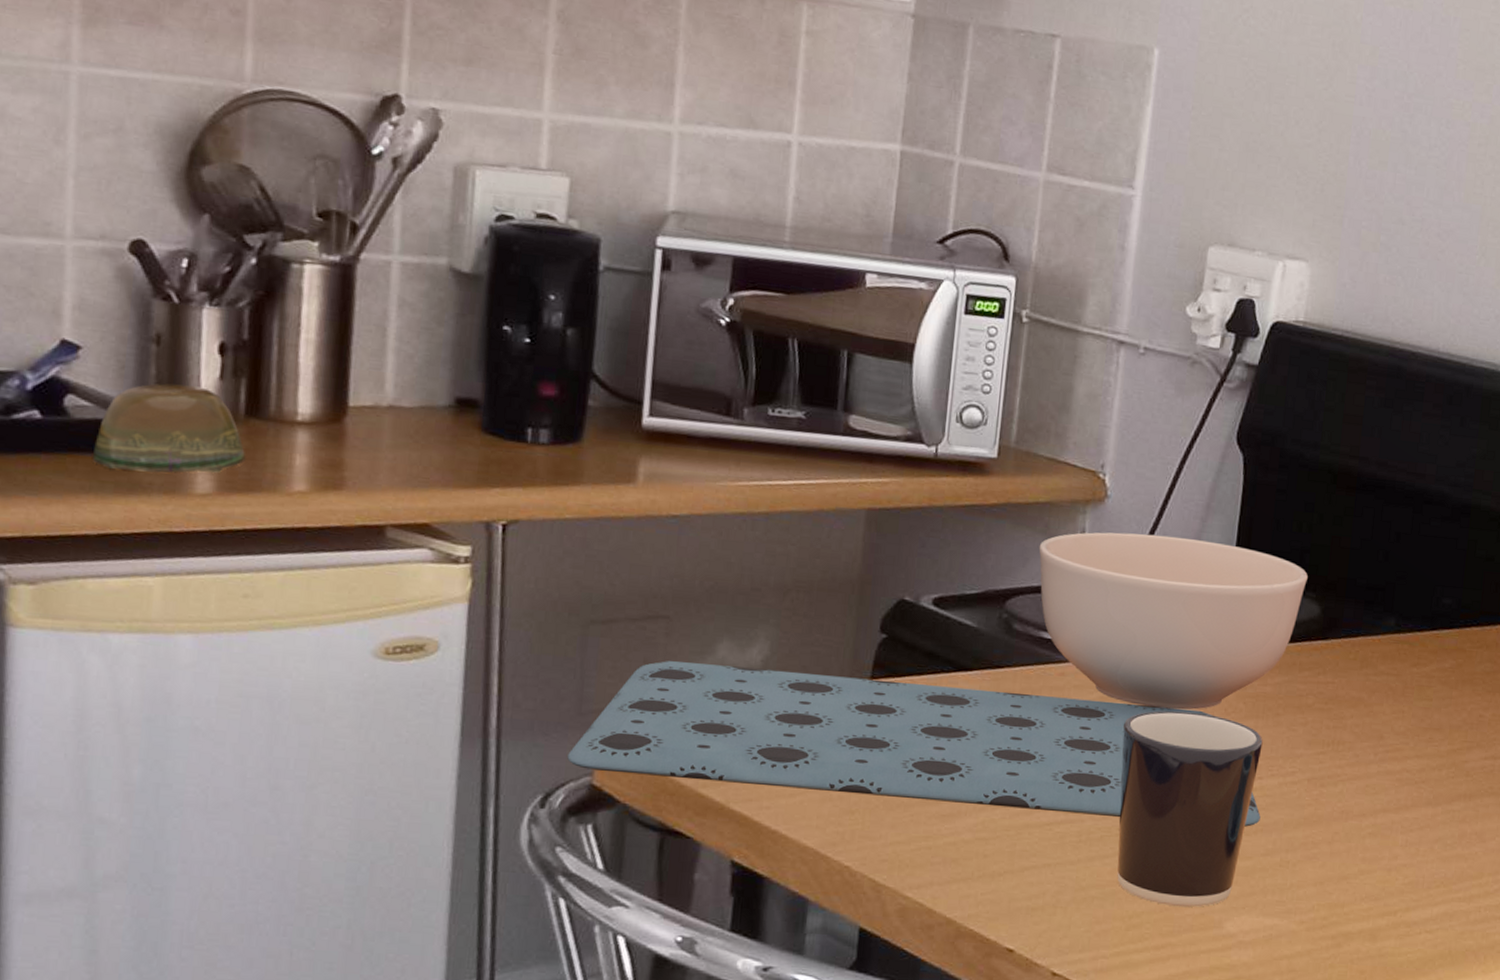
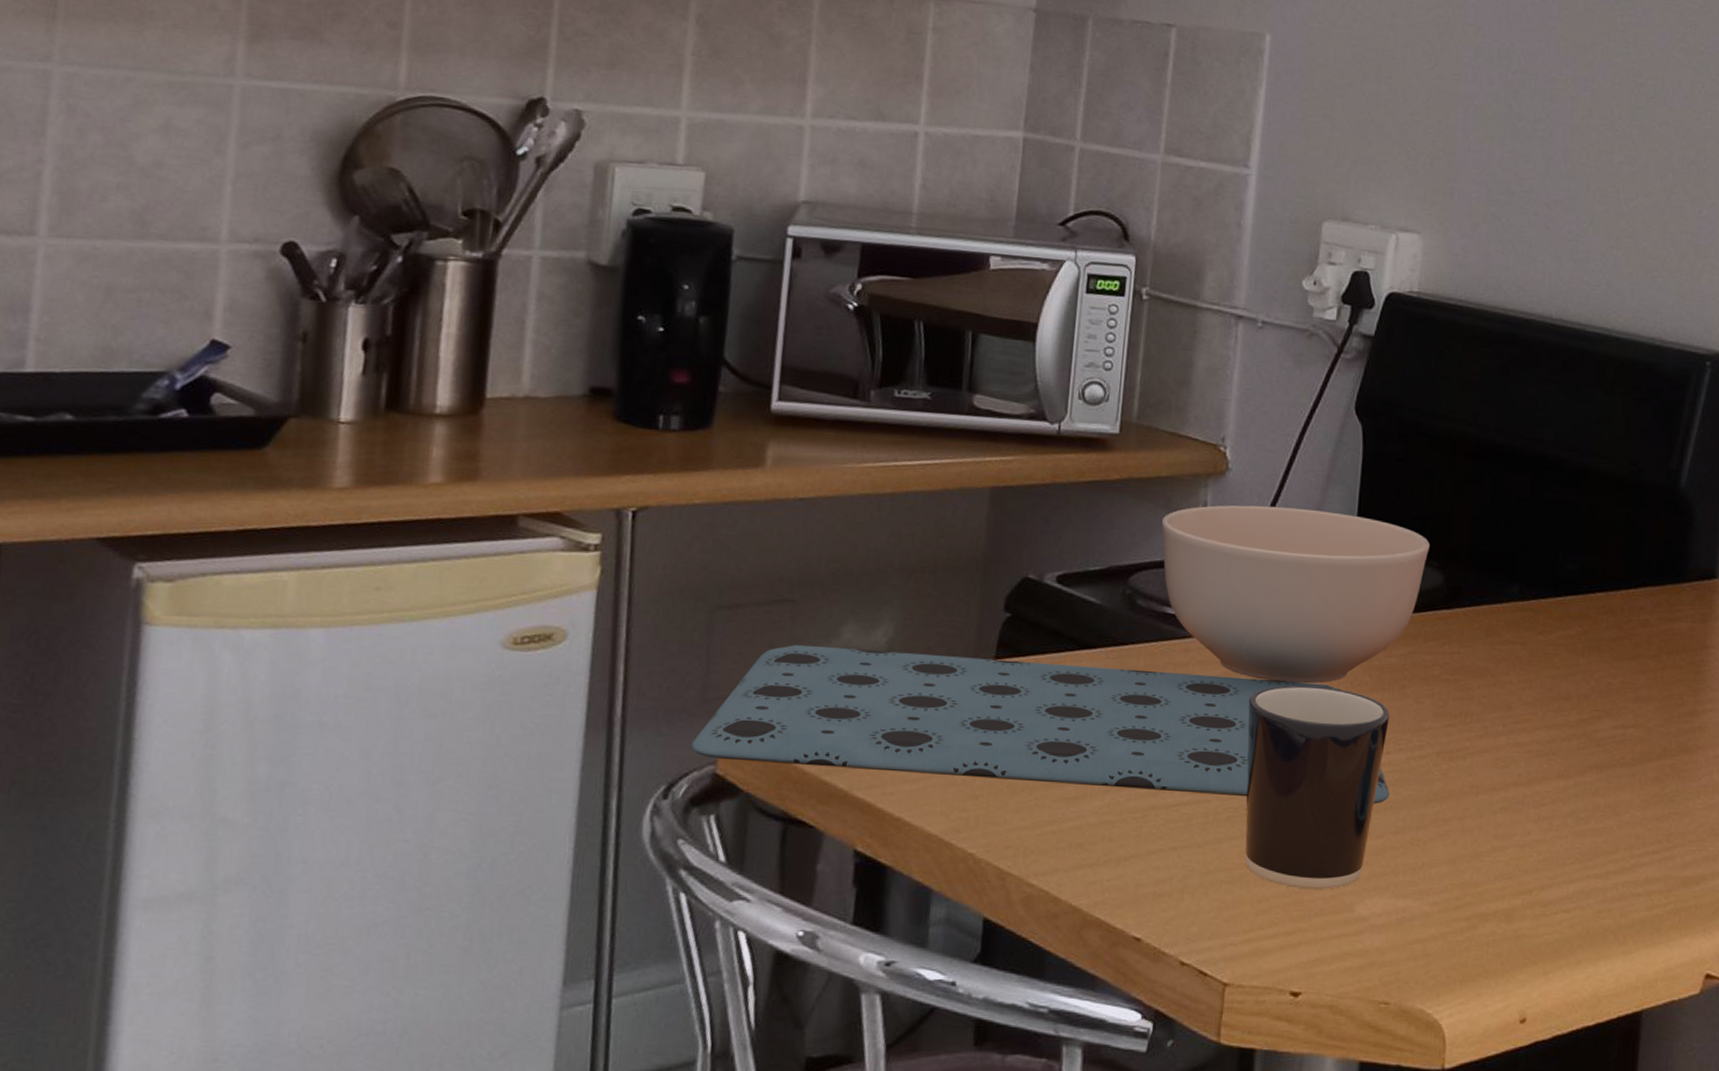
sponge: present [91,383,246,474] -> none [234,380,385,469]

